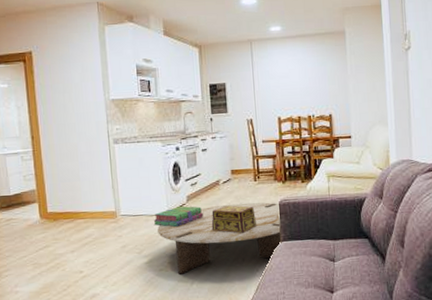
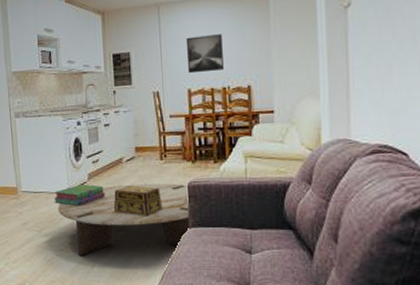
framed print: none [275,69,309,103] -> present [185,34,224,74]

